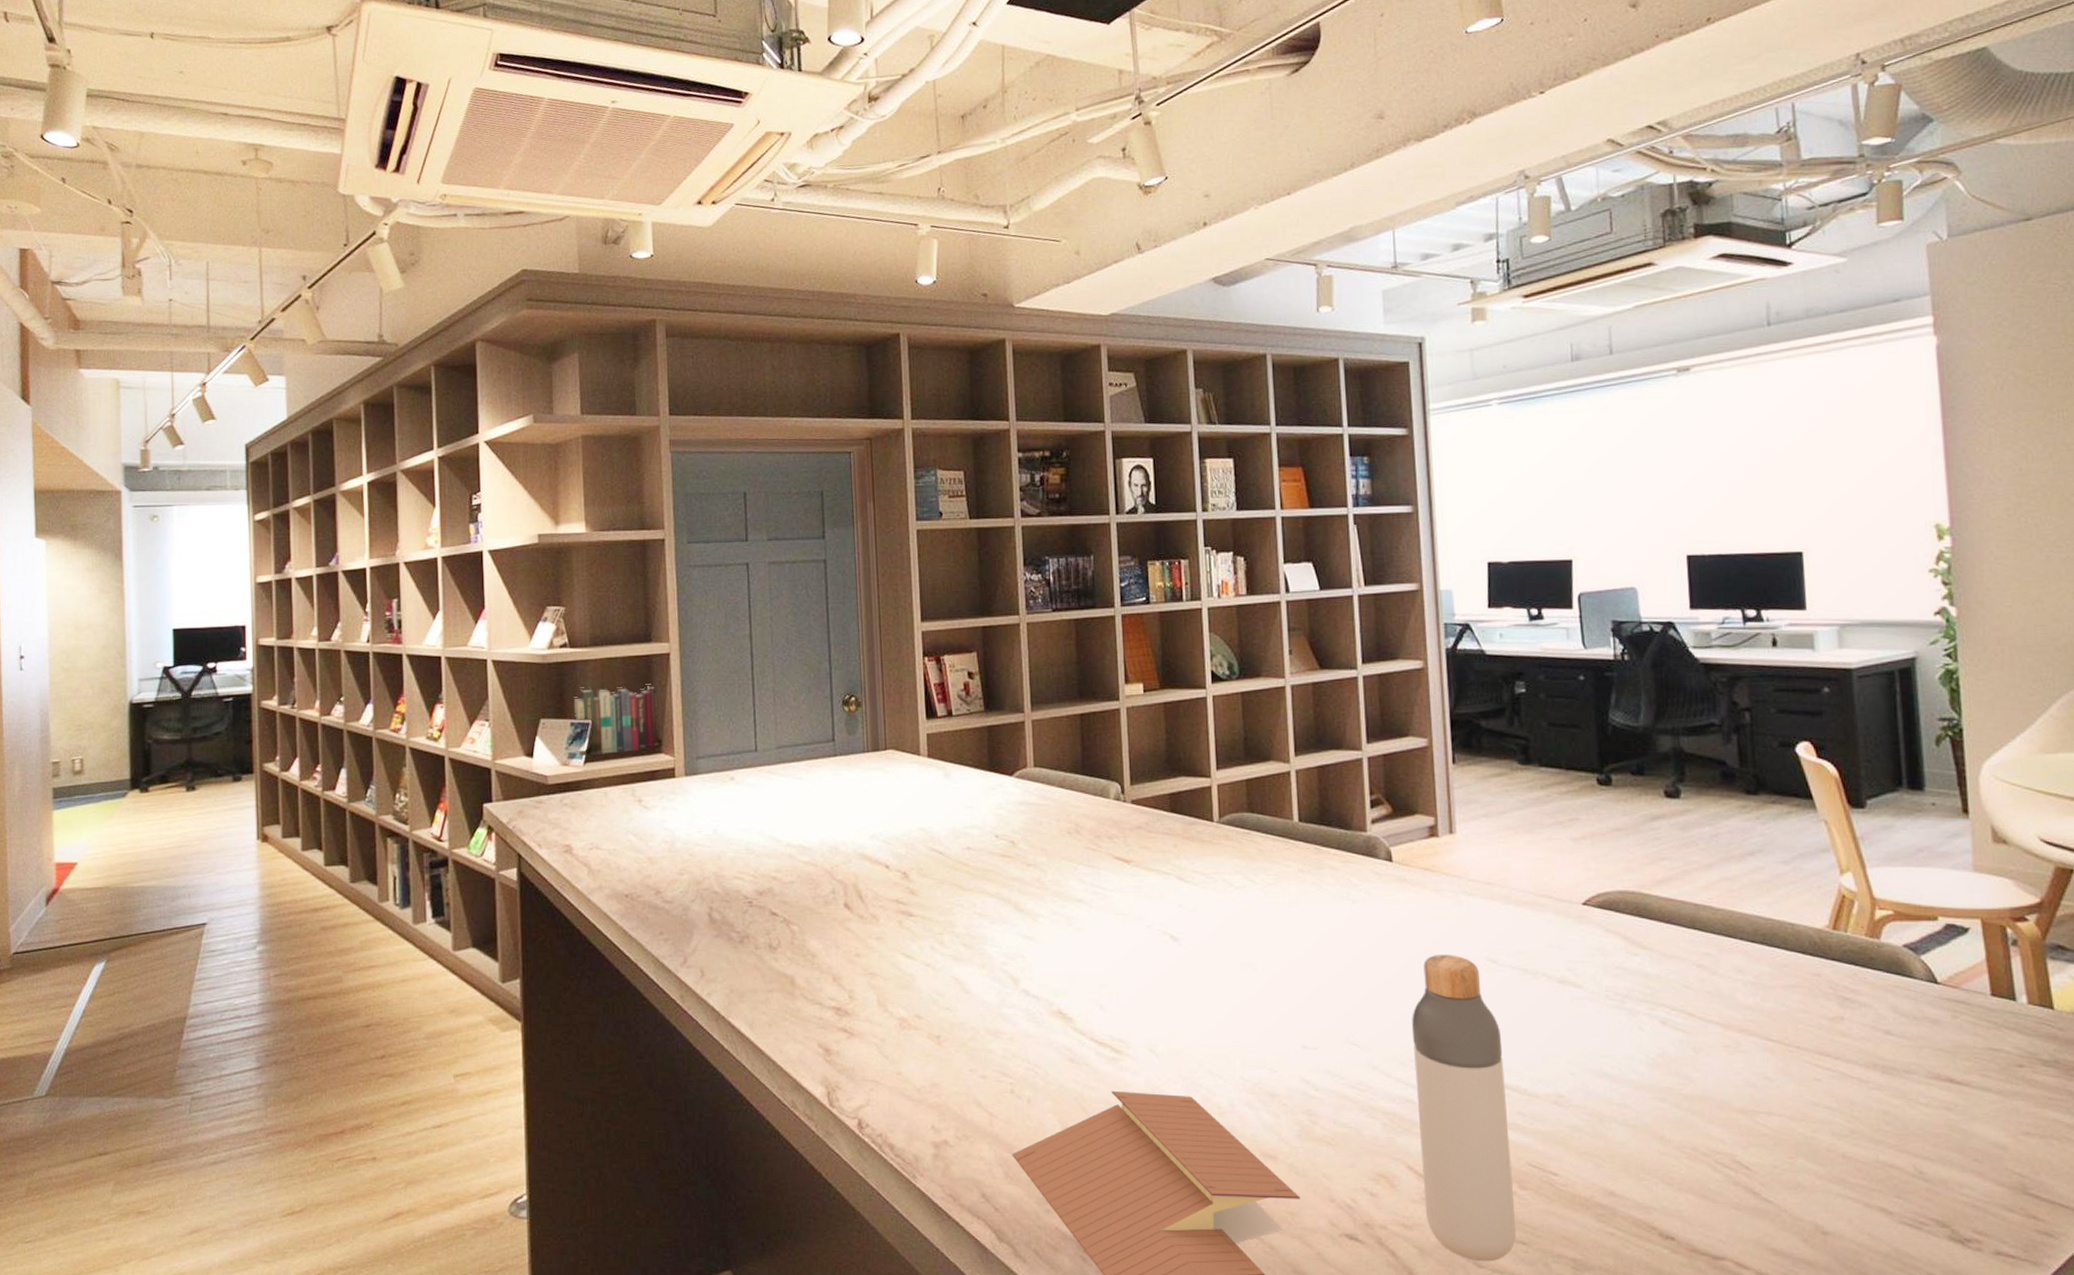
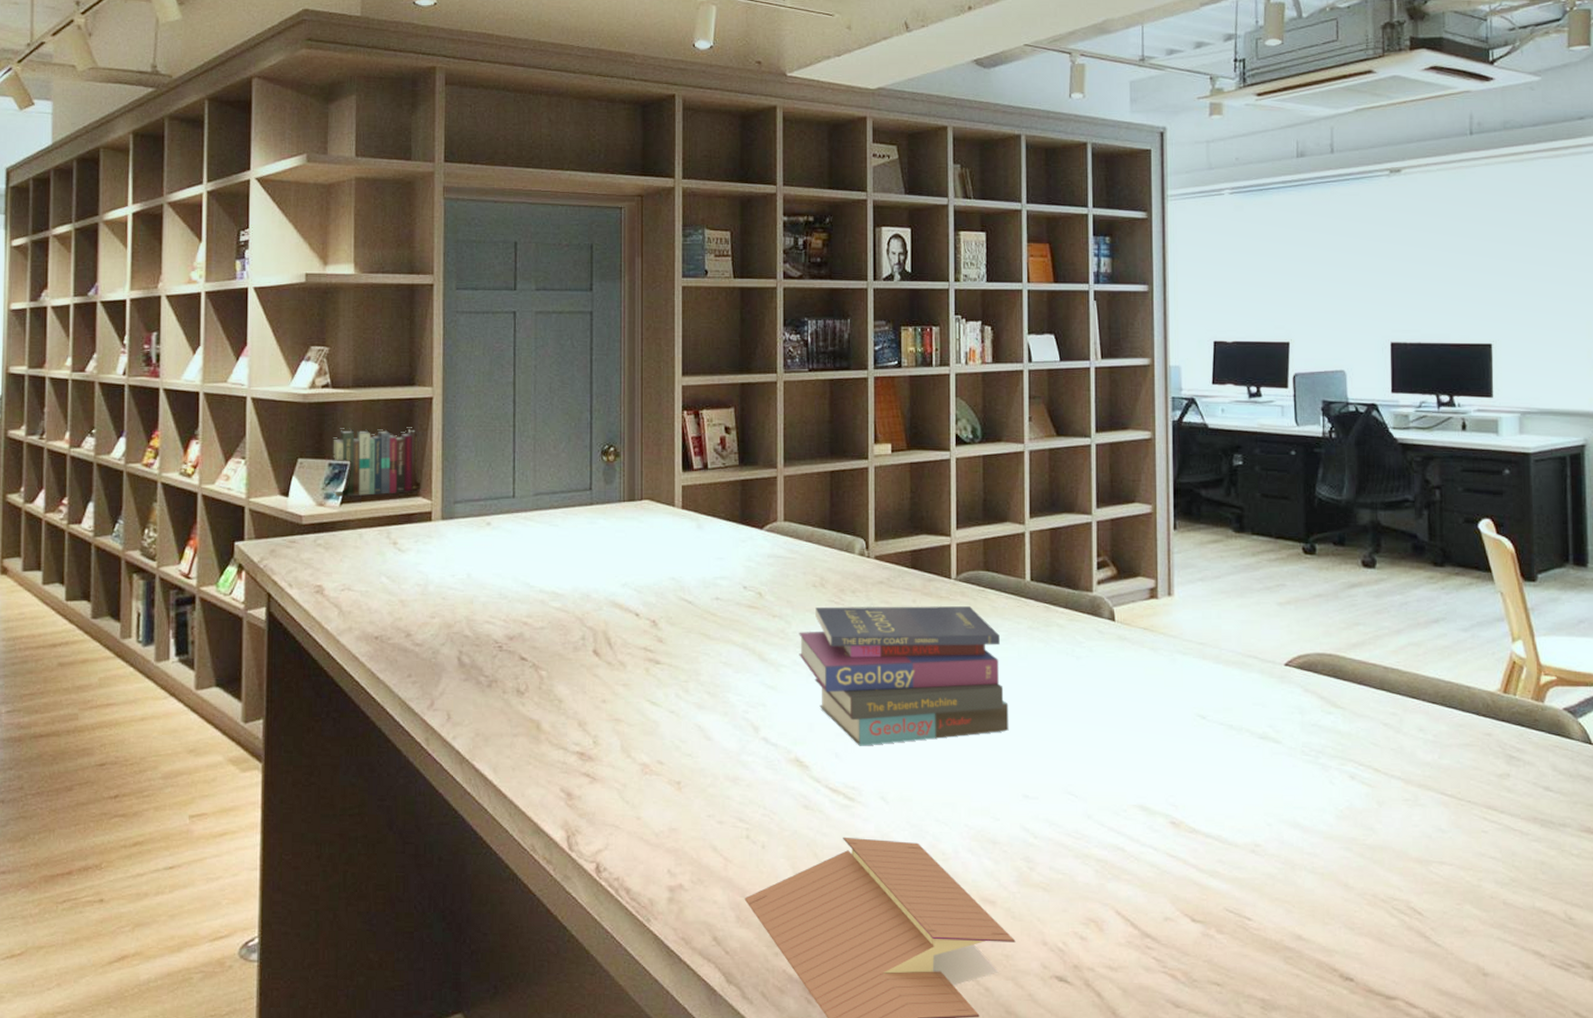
books: none [1055,850,1283,997] -> present [799,606,1009,746]
bottle: present [1412,955,1517,1262] -> none [1126,710,1212,1002]

